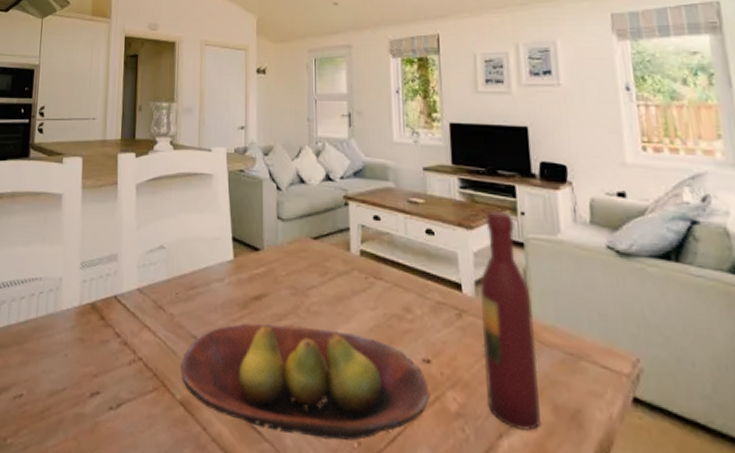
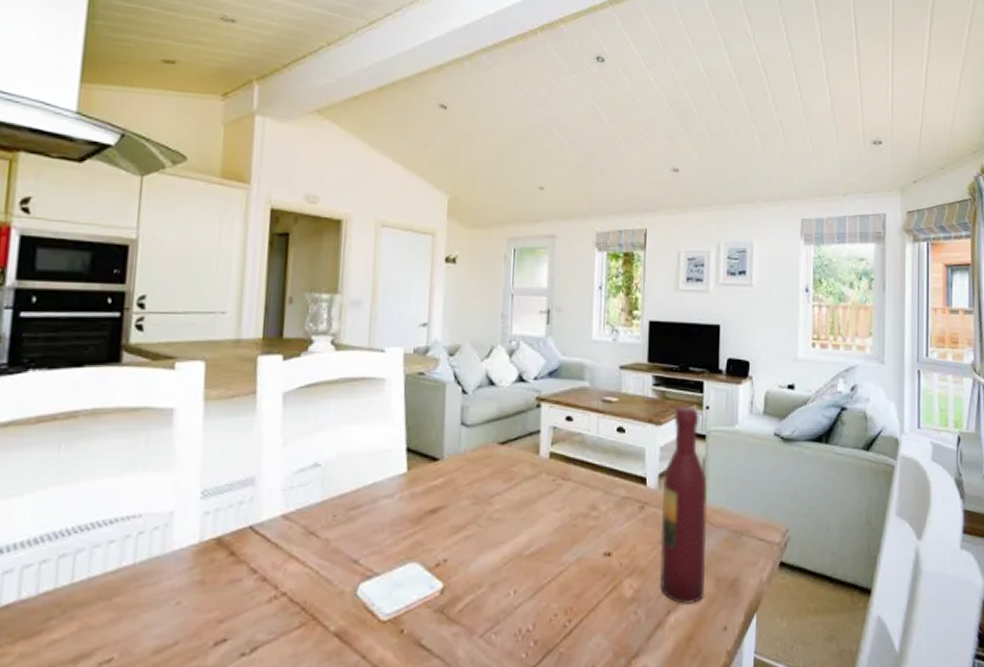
fruit bowl: present [180,323,430,441] -> none [336,535,608,645]

